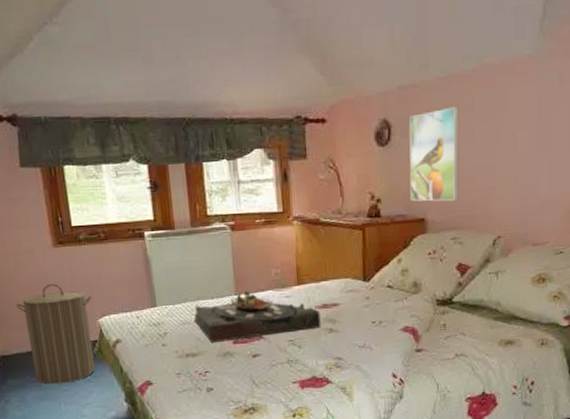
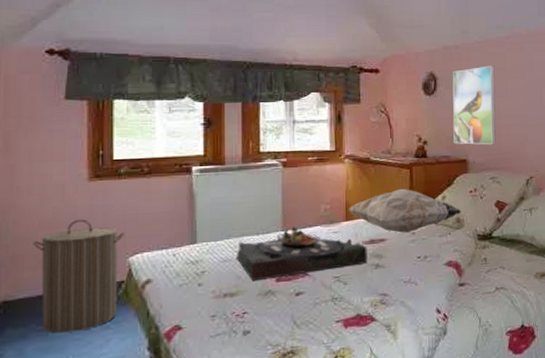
decorative pillow: none [299,251,419,298] -> present [348,188,461,233]

